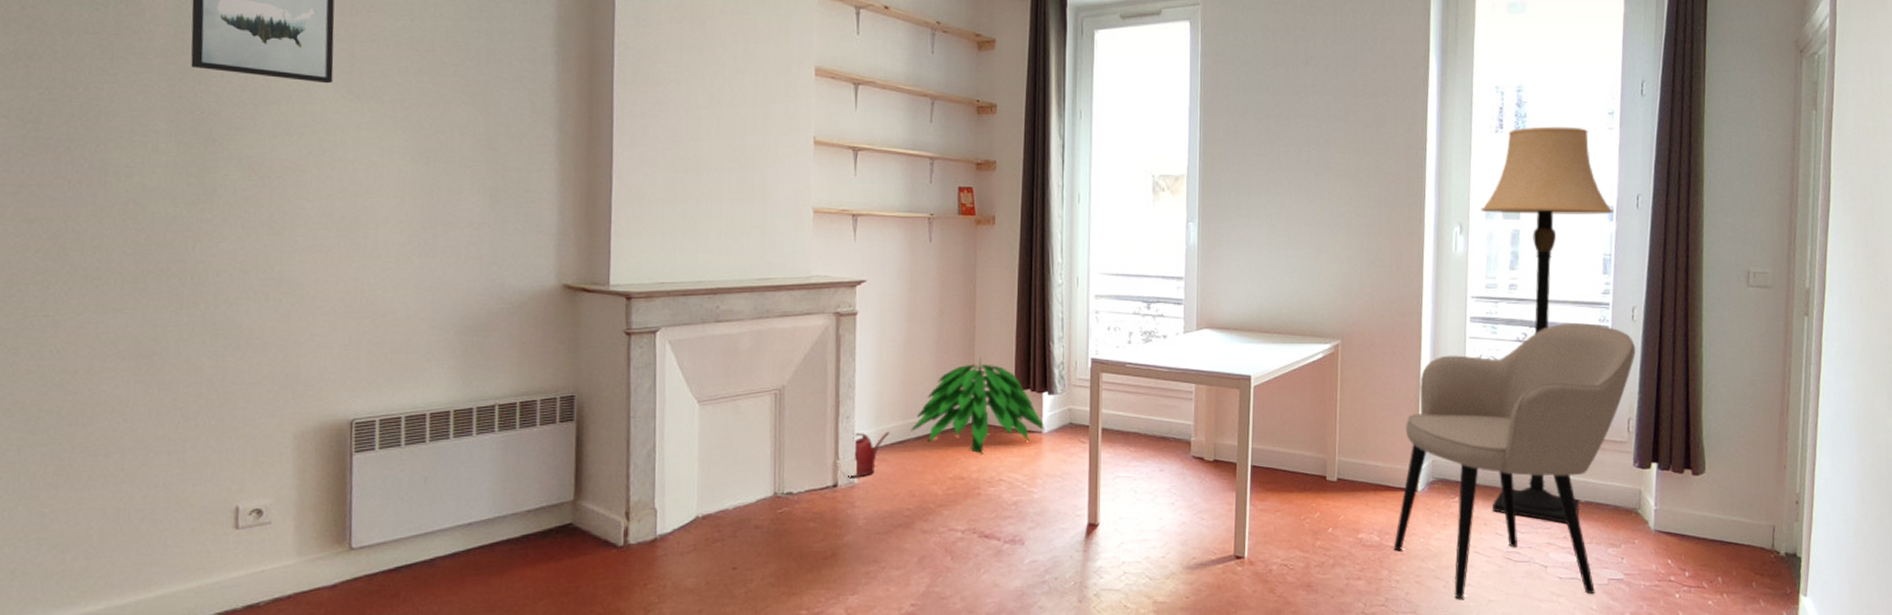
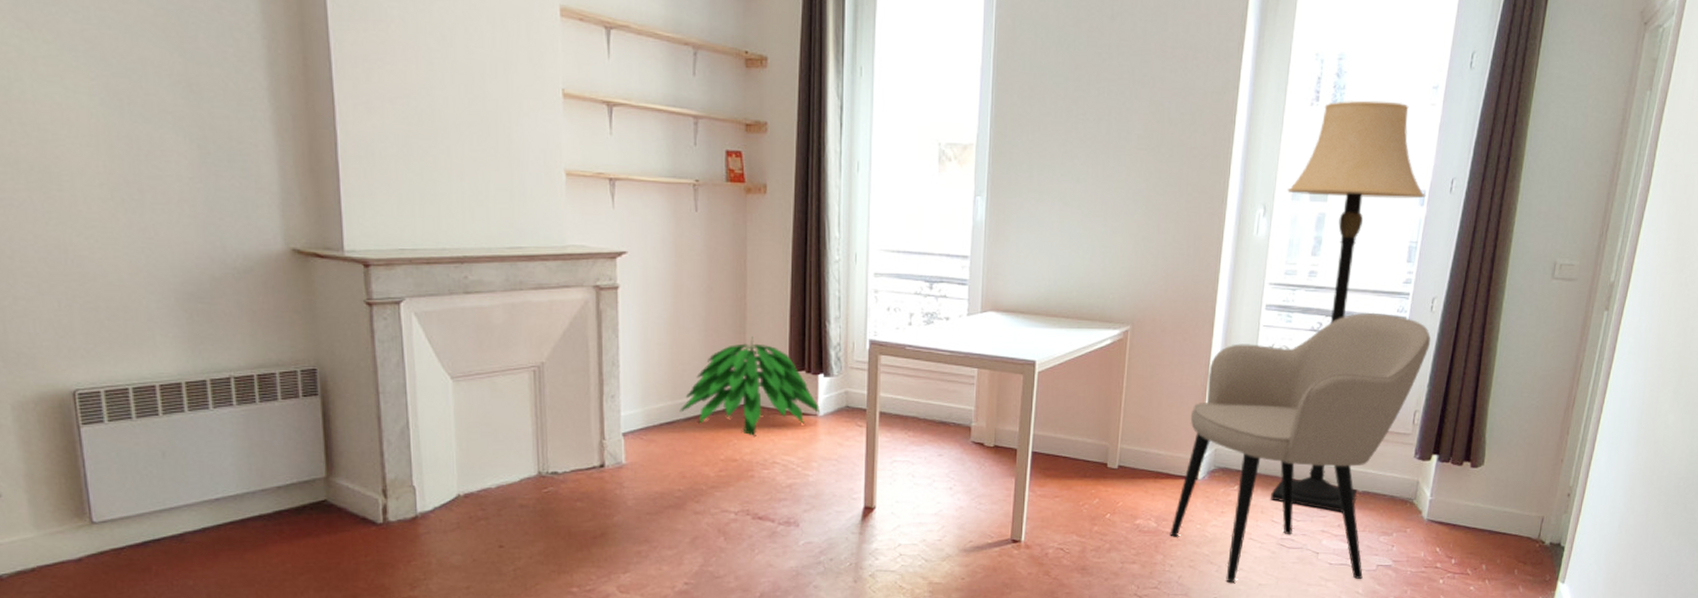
watering can: present [848,431,890,478] -> none [615,411,658,459]

